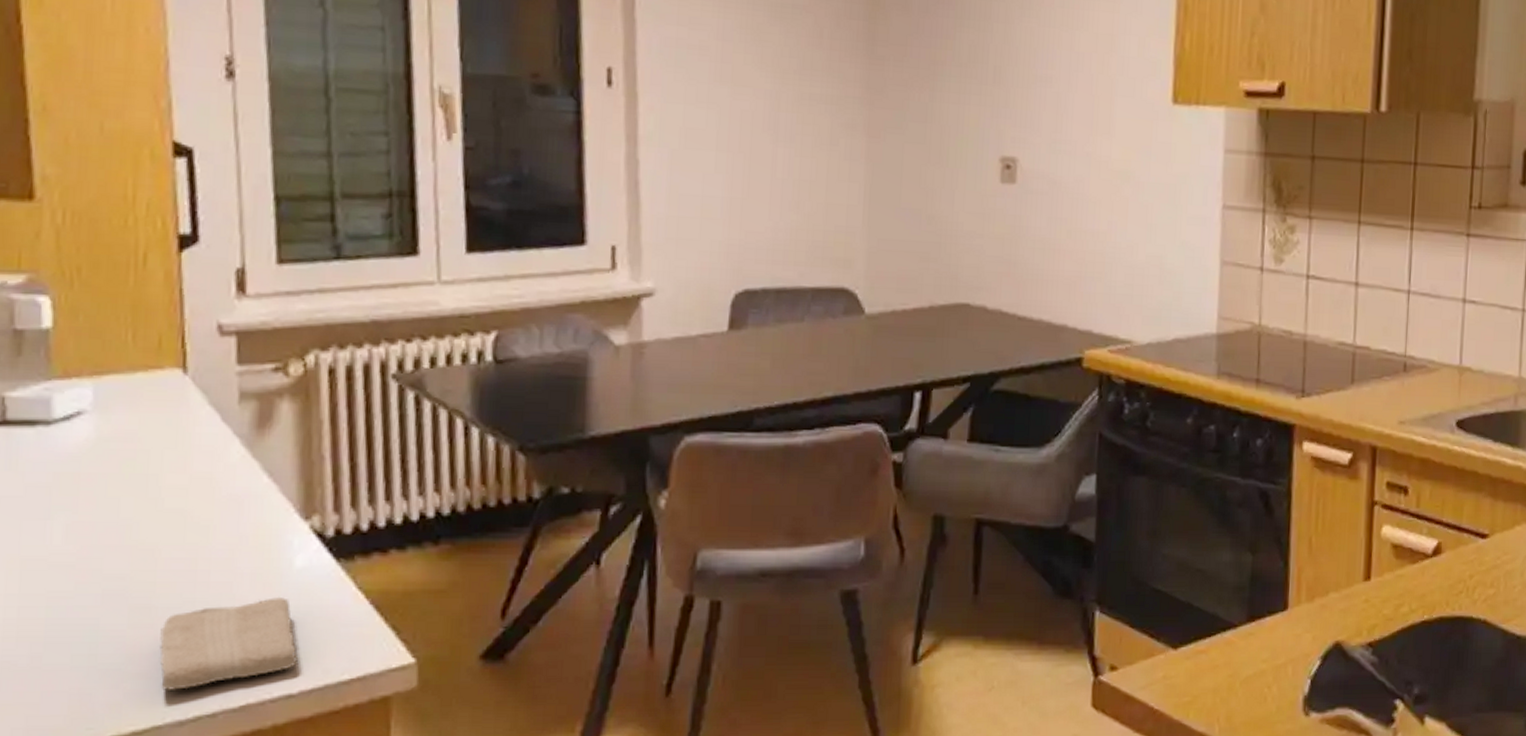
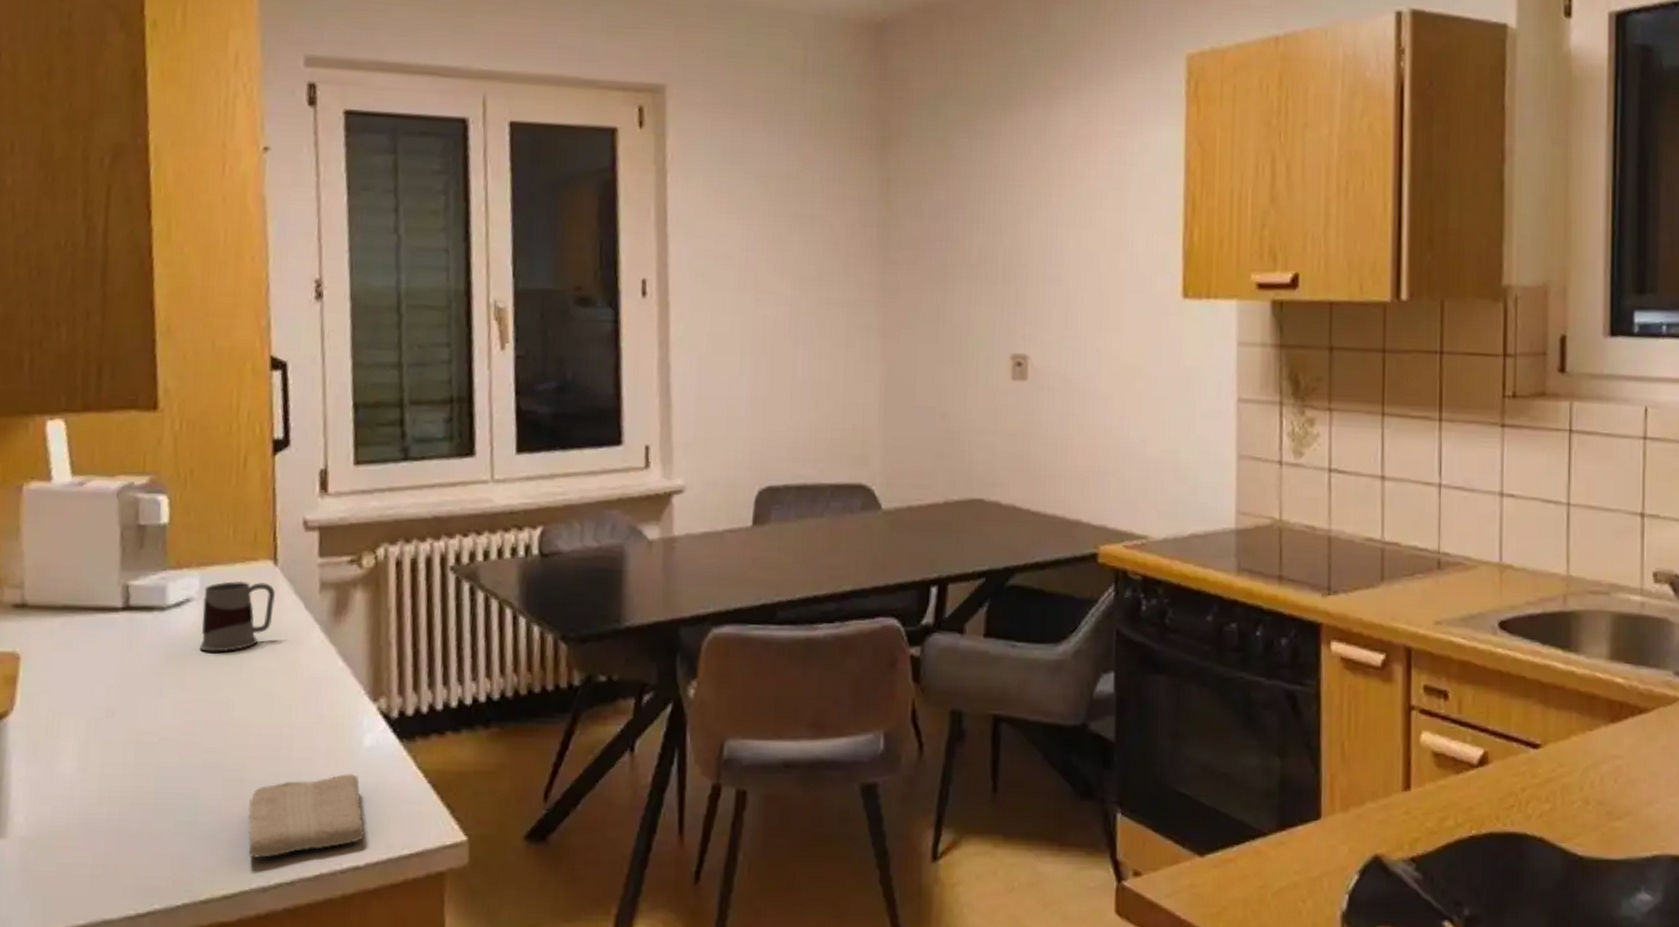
mug: none [95,391,185,470] -> present [199,580,275,652]

